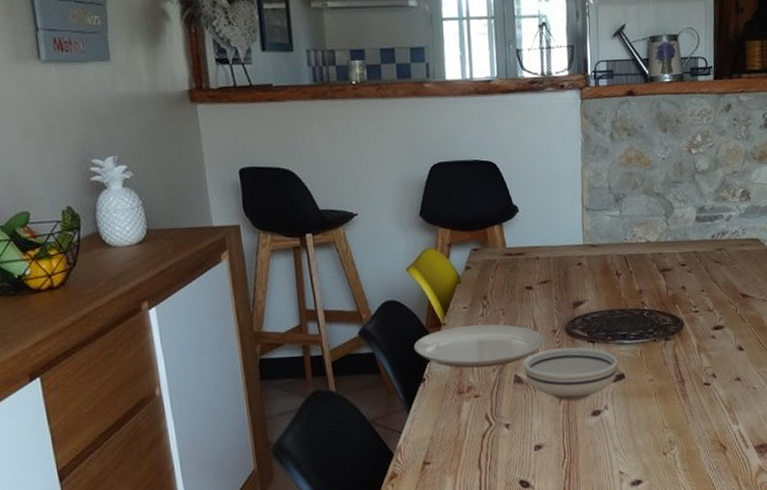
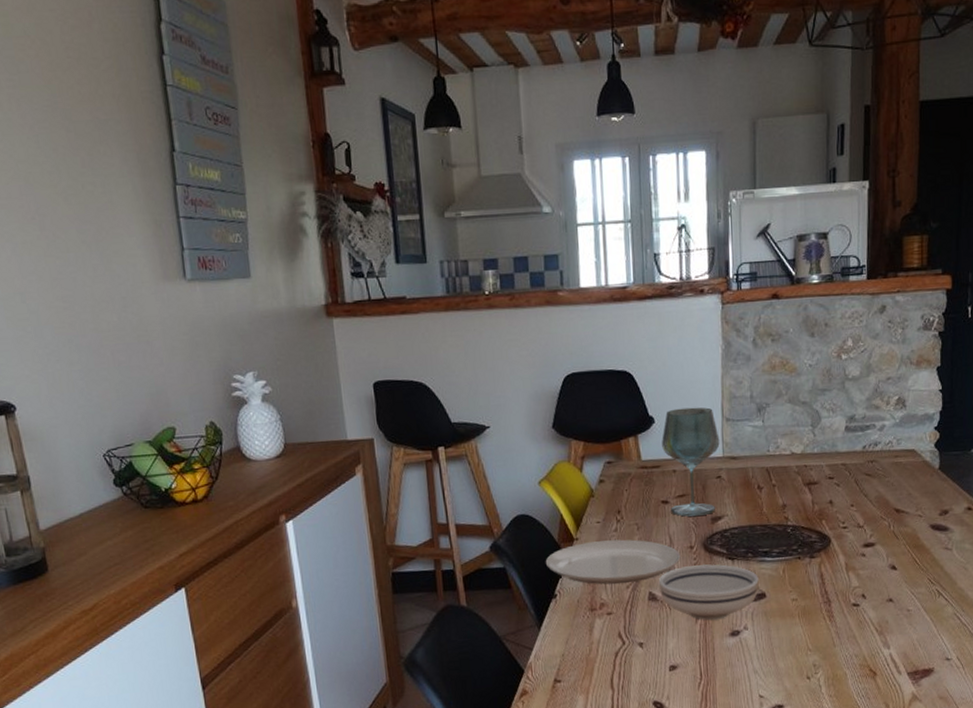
wine glass: none [525,197,580,302] -> present [662,407,720,517]

